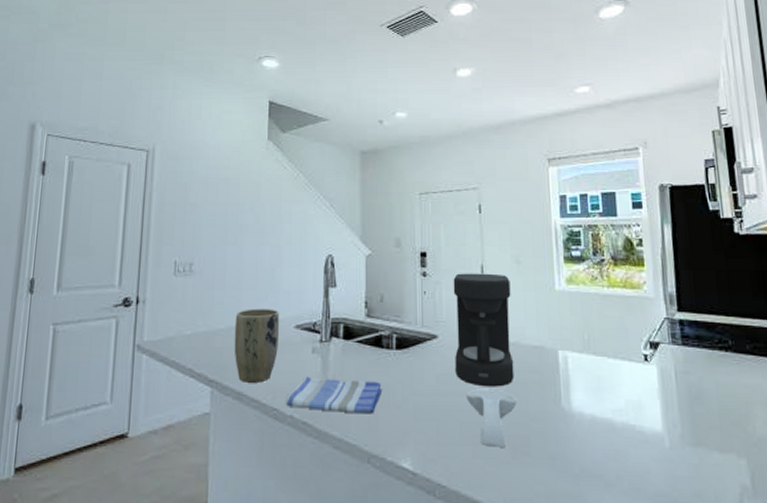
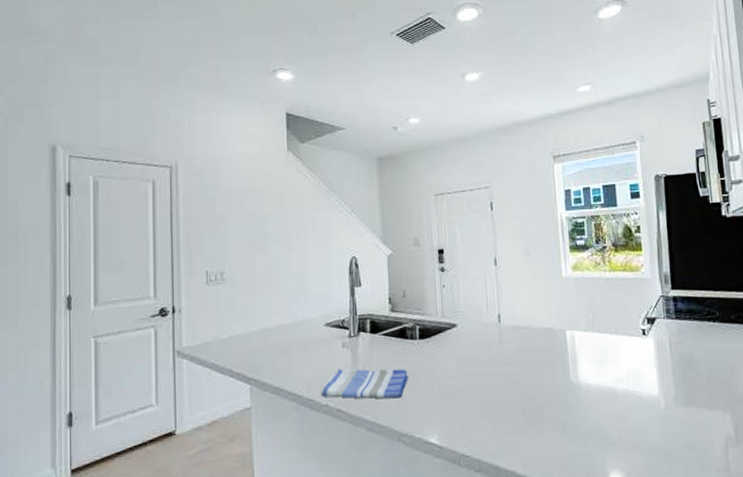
plant pot: present [234,309,280,383] -> none [268,310,311,378]
coffee maker: present [453,273,514,387] -> none [469,265,528,367]
spoon rest: present [466,390,517,447] -> none [485,369,531,419]

